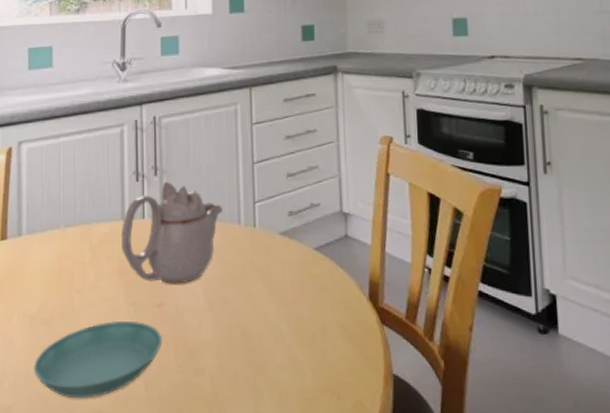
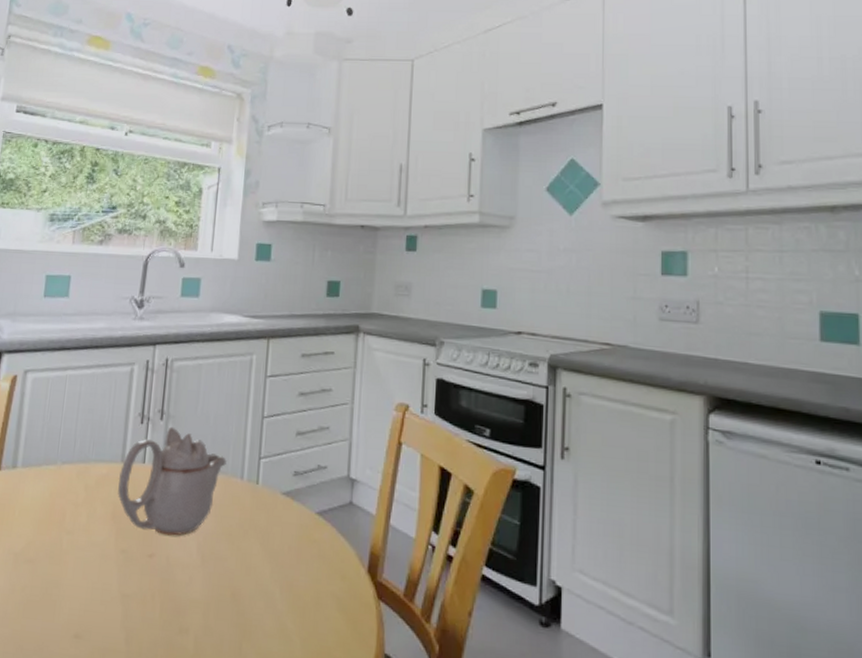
saucer: present [33,320,163,399] -> none [11,567,149,647]

